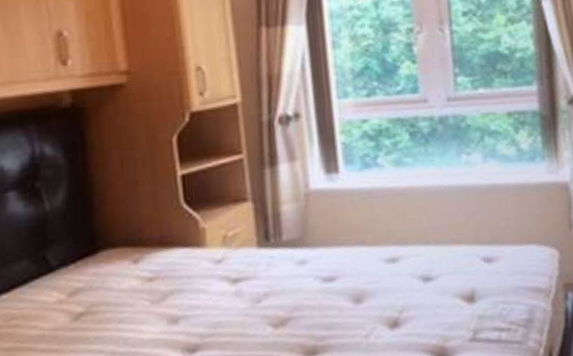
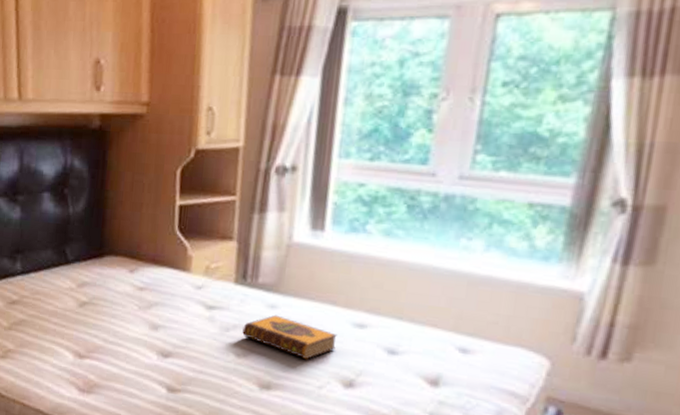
hardback book: none [275,270,374,311] -> present [242,314,337,360]

